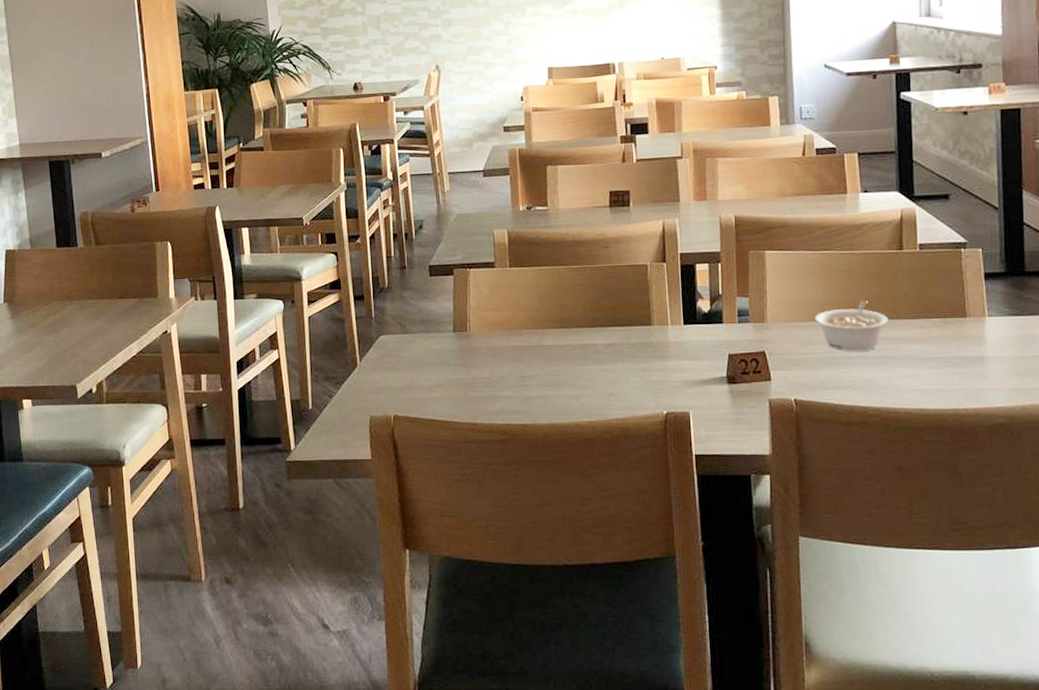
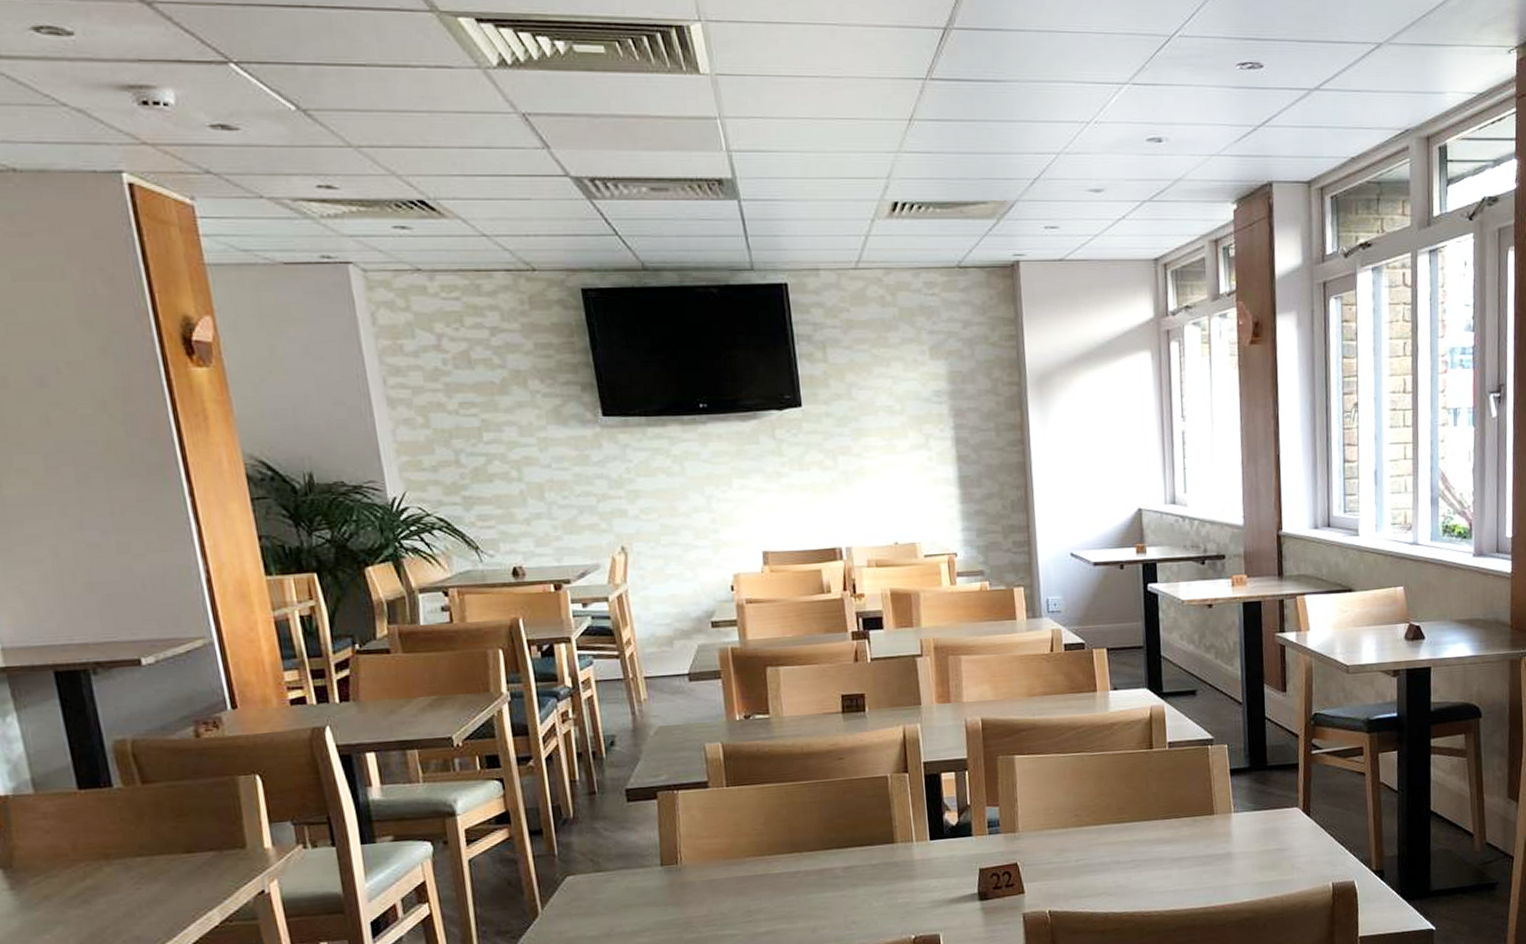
legume: present [815,301,889,352] -> none [1067,803,1141,857]

